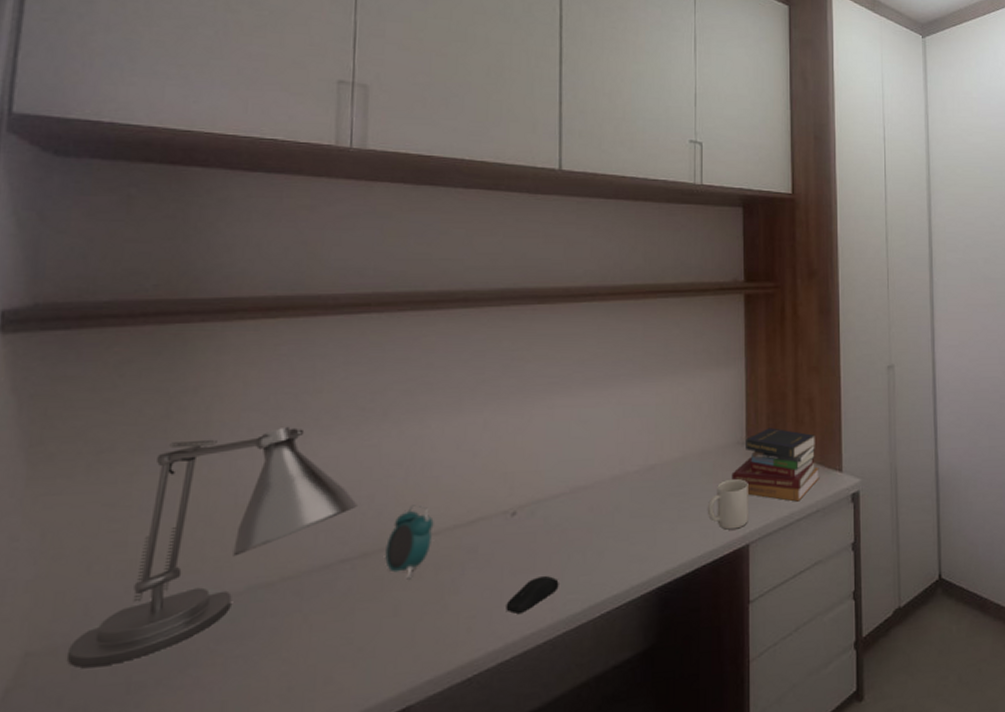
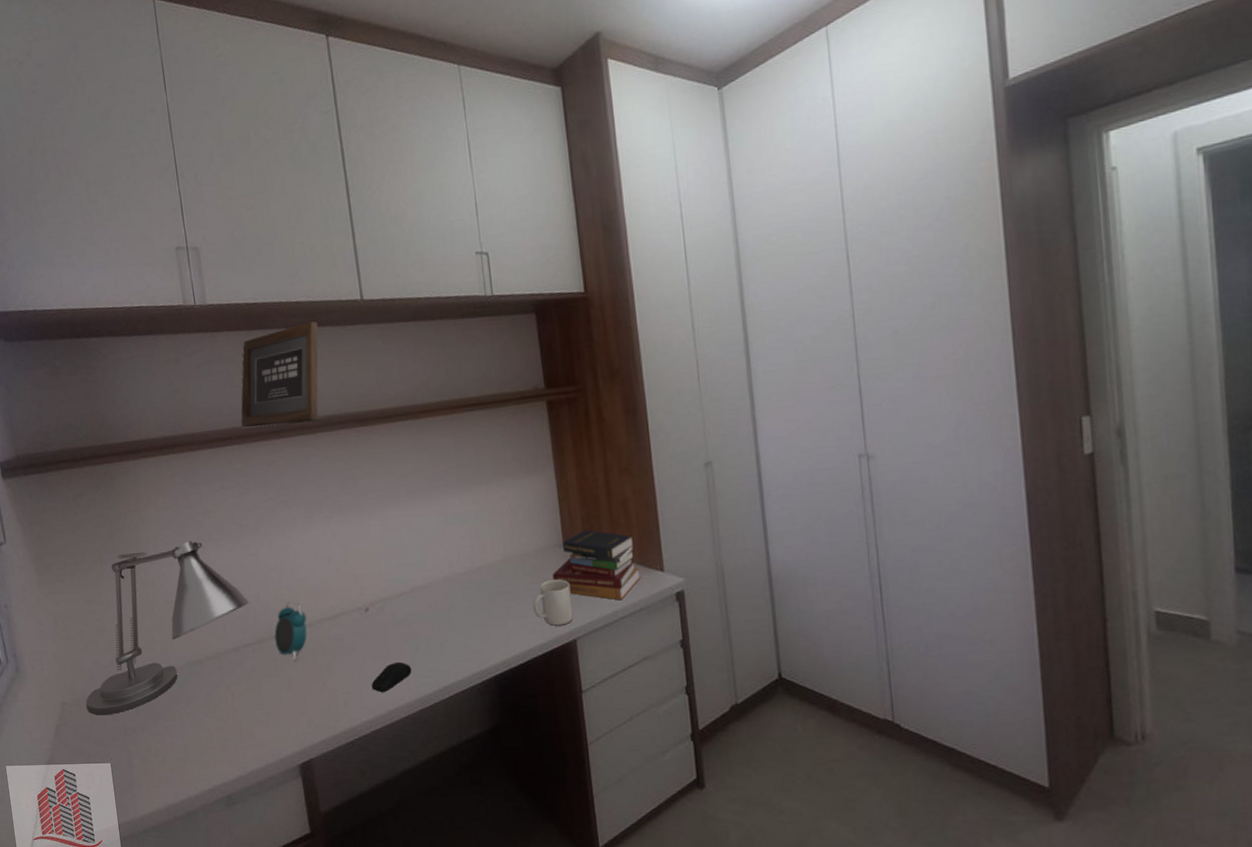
picture frame: none [387,185,504,294] -> present [240,321,319,428]

